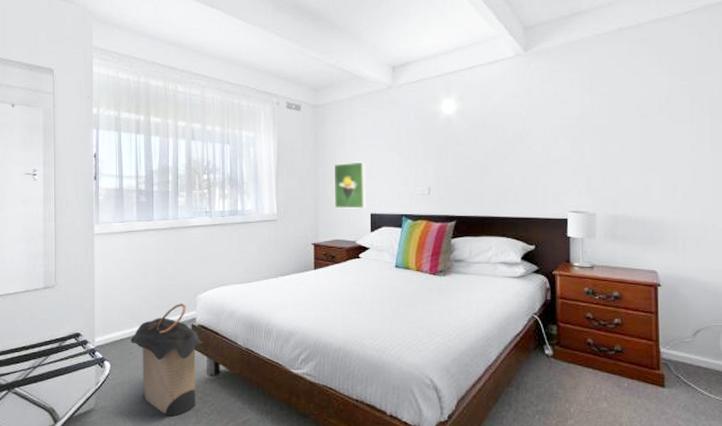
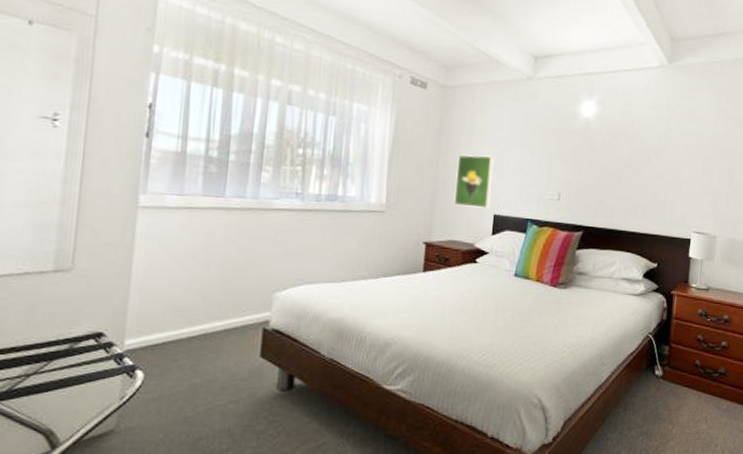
laundry hamper: present [131,302,203,417] -> none [177,301,276,440]

